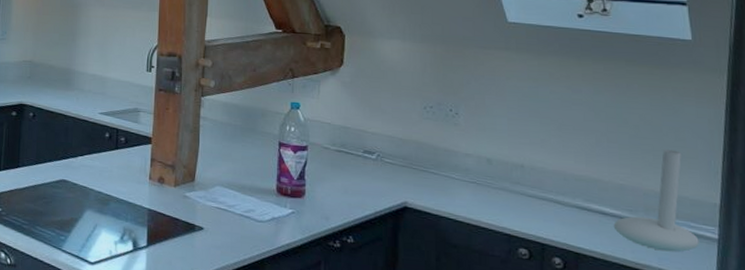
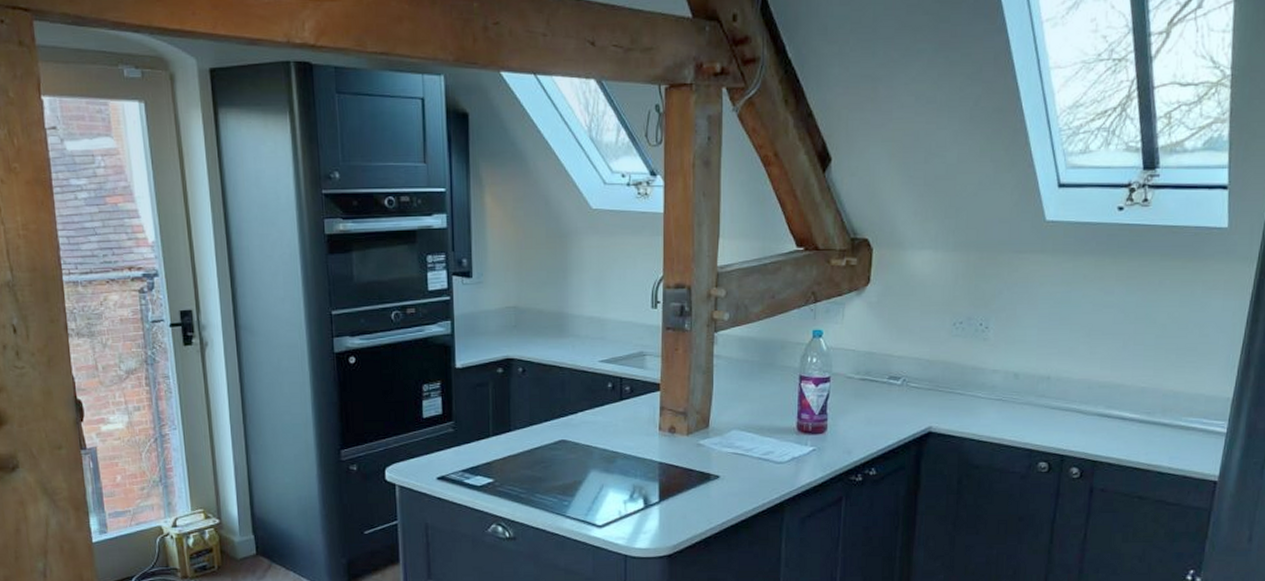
paper towel holder: present [613,150,699,252] -> none [1131,347,1209,450]

